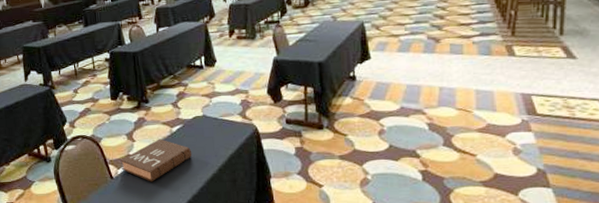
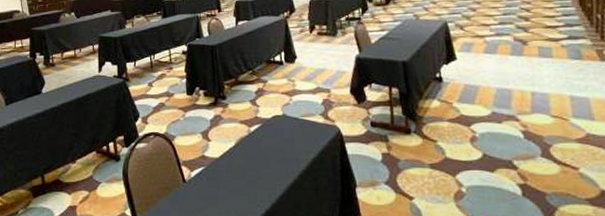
book: present [120,139,192,182] -> none [194,139,271,187]

